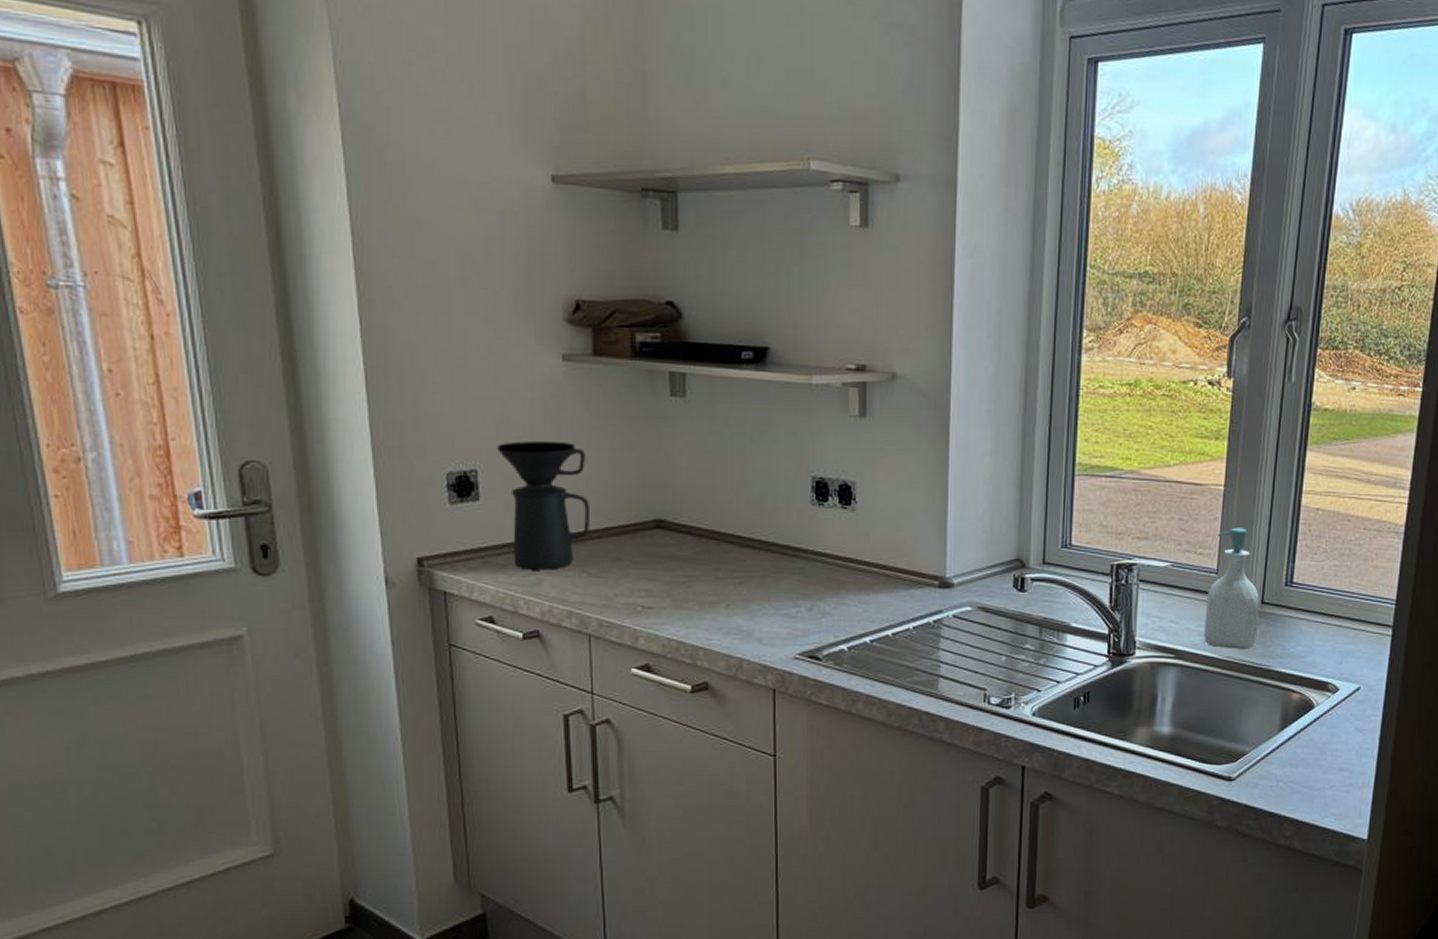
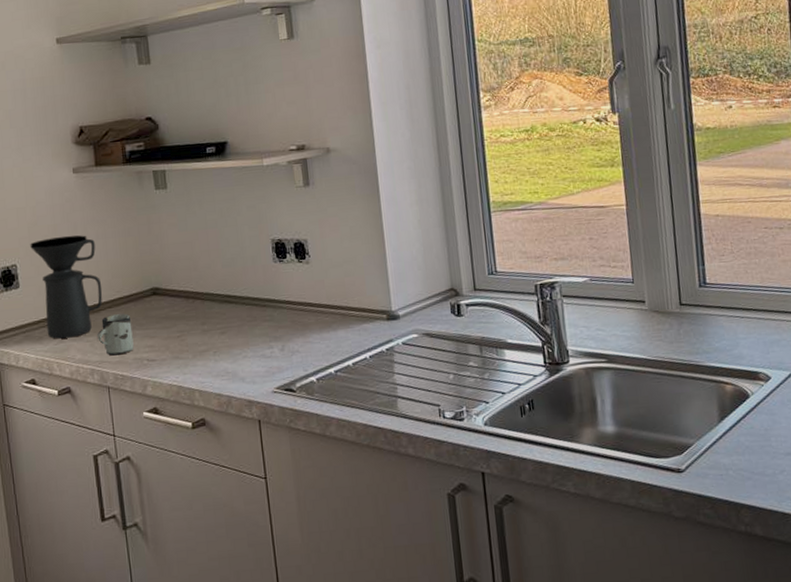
cup: none [580,547,626,597] -> present [97,313,134,356]
soap bottle: present [1204,528,1259,649] -> none [627,240,681,350]

